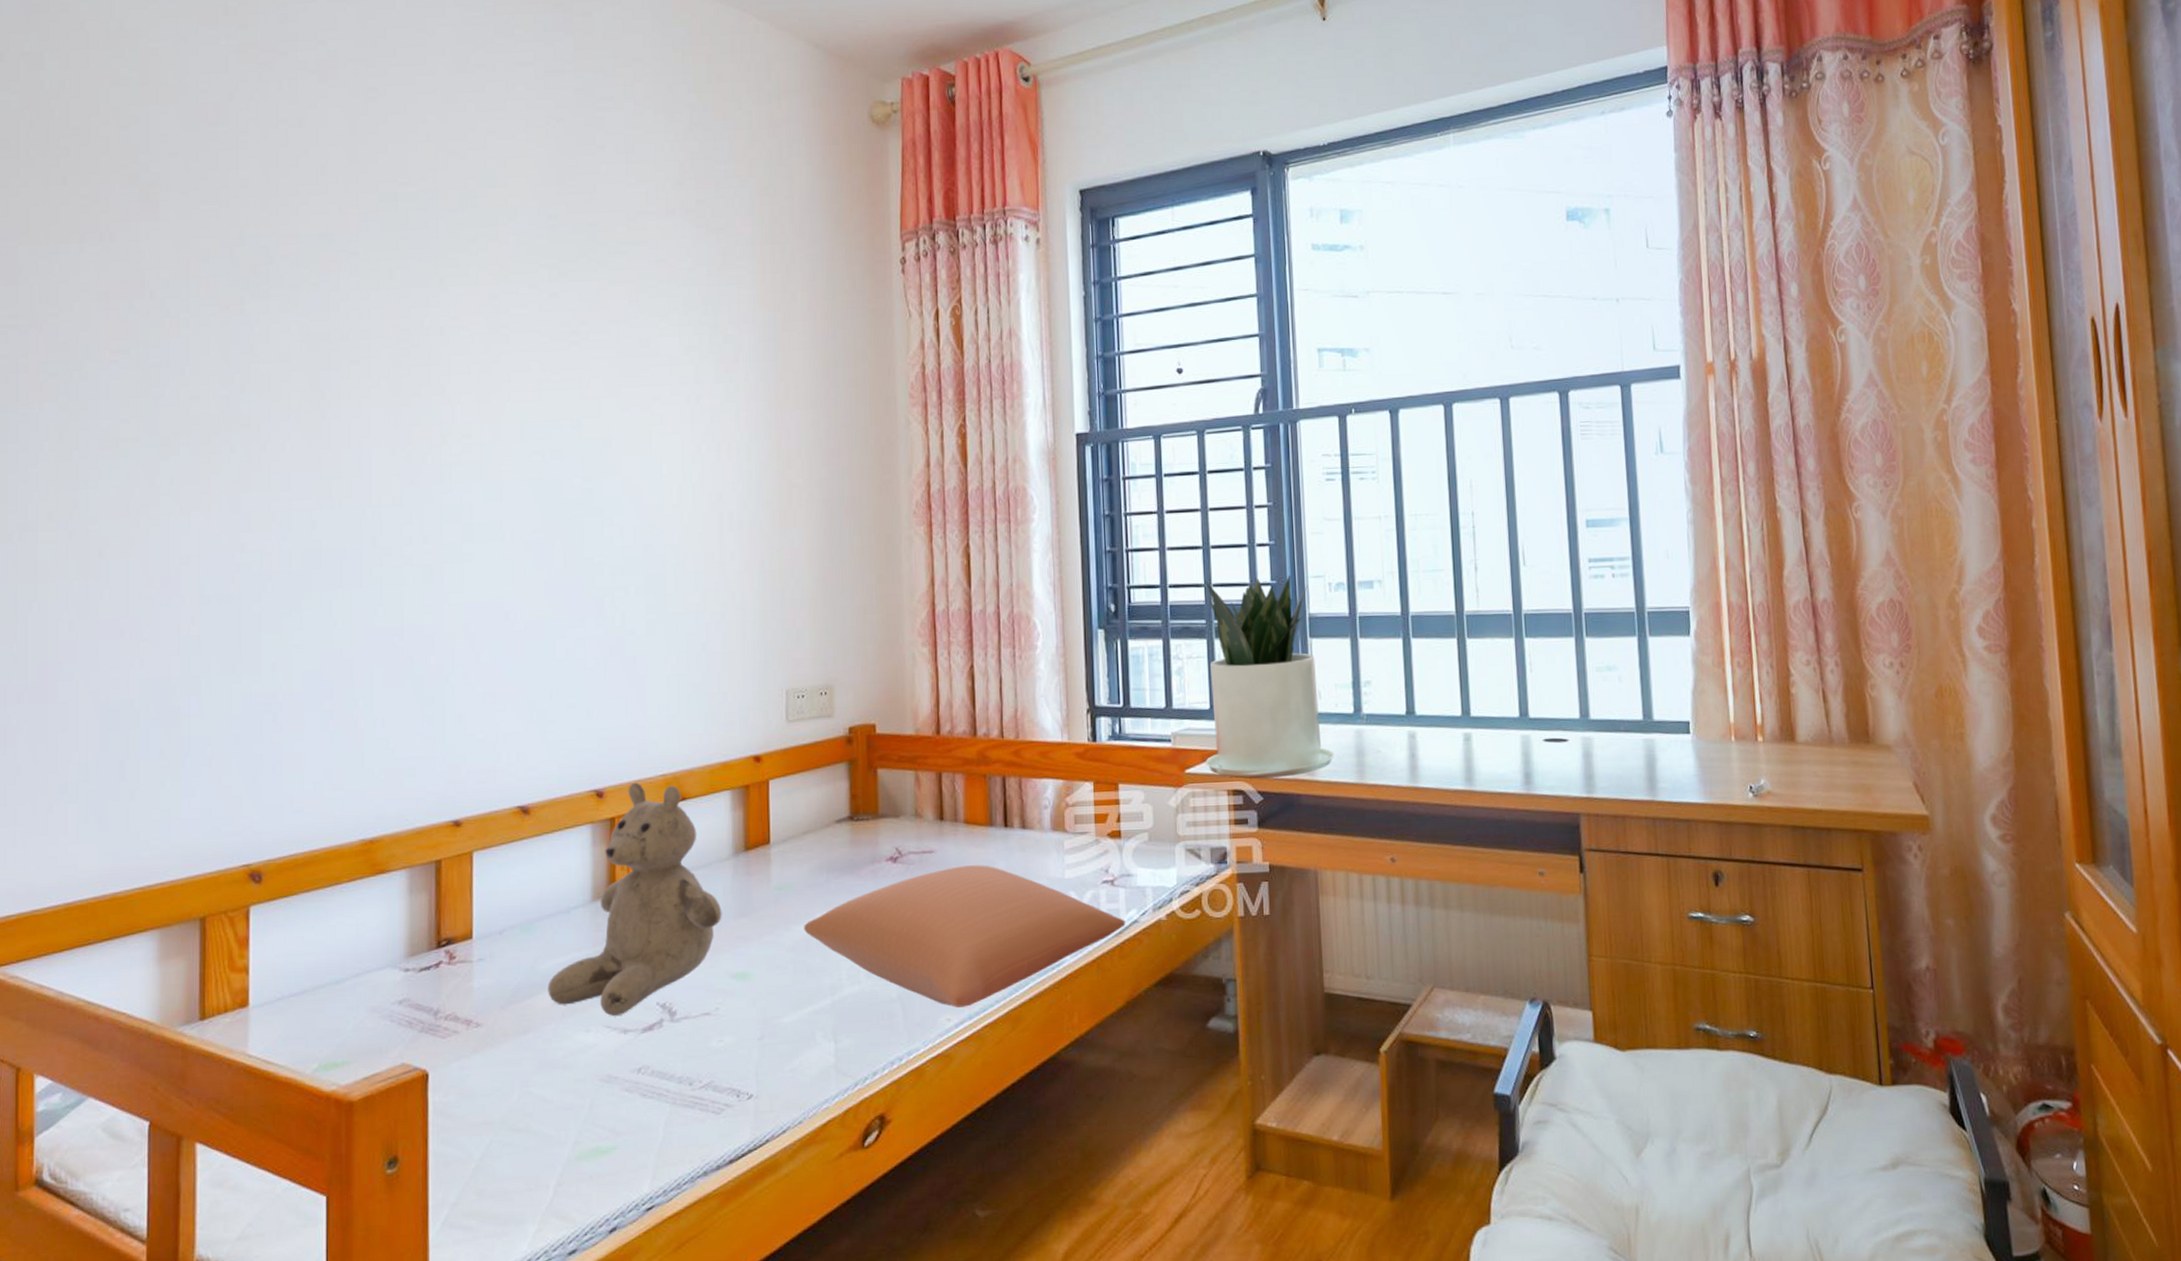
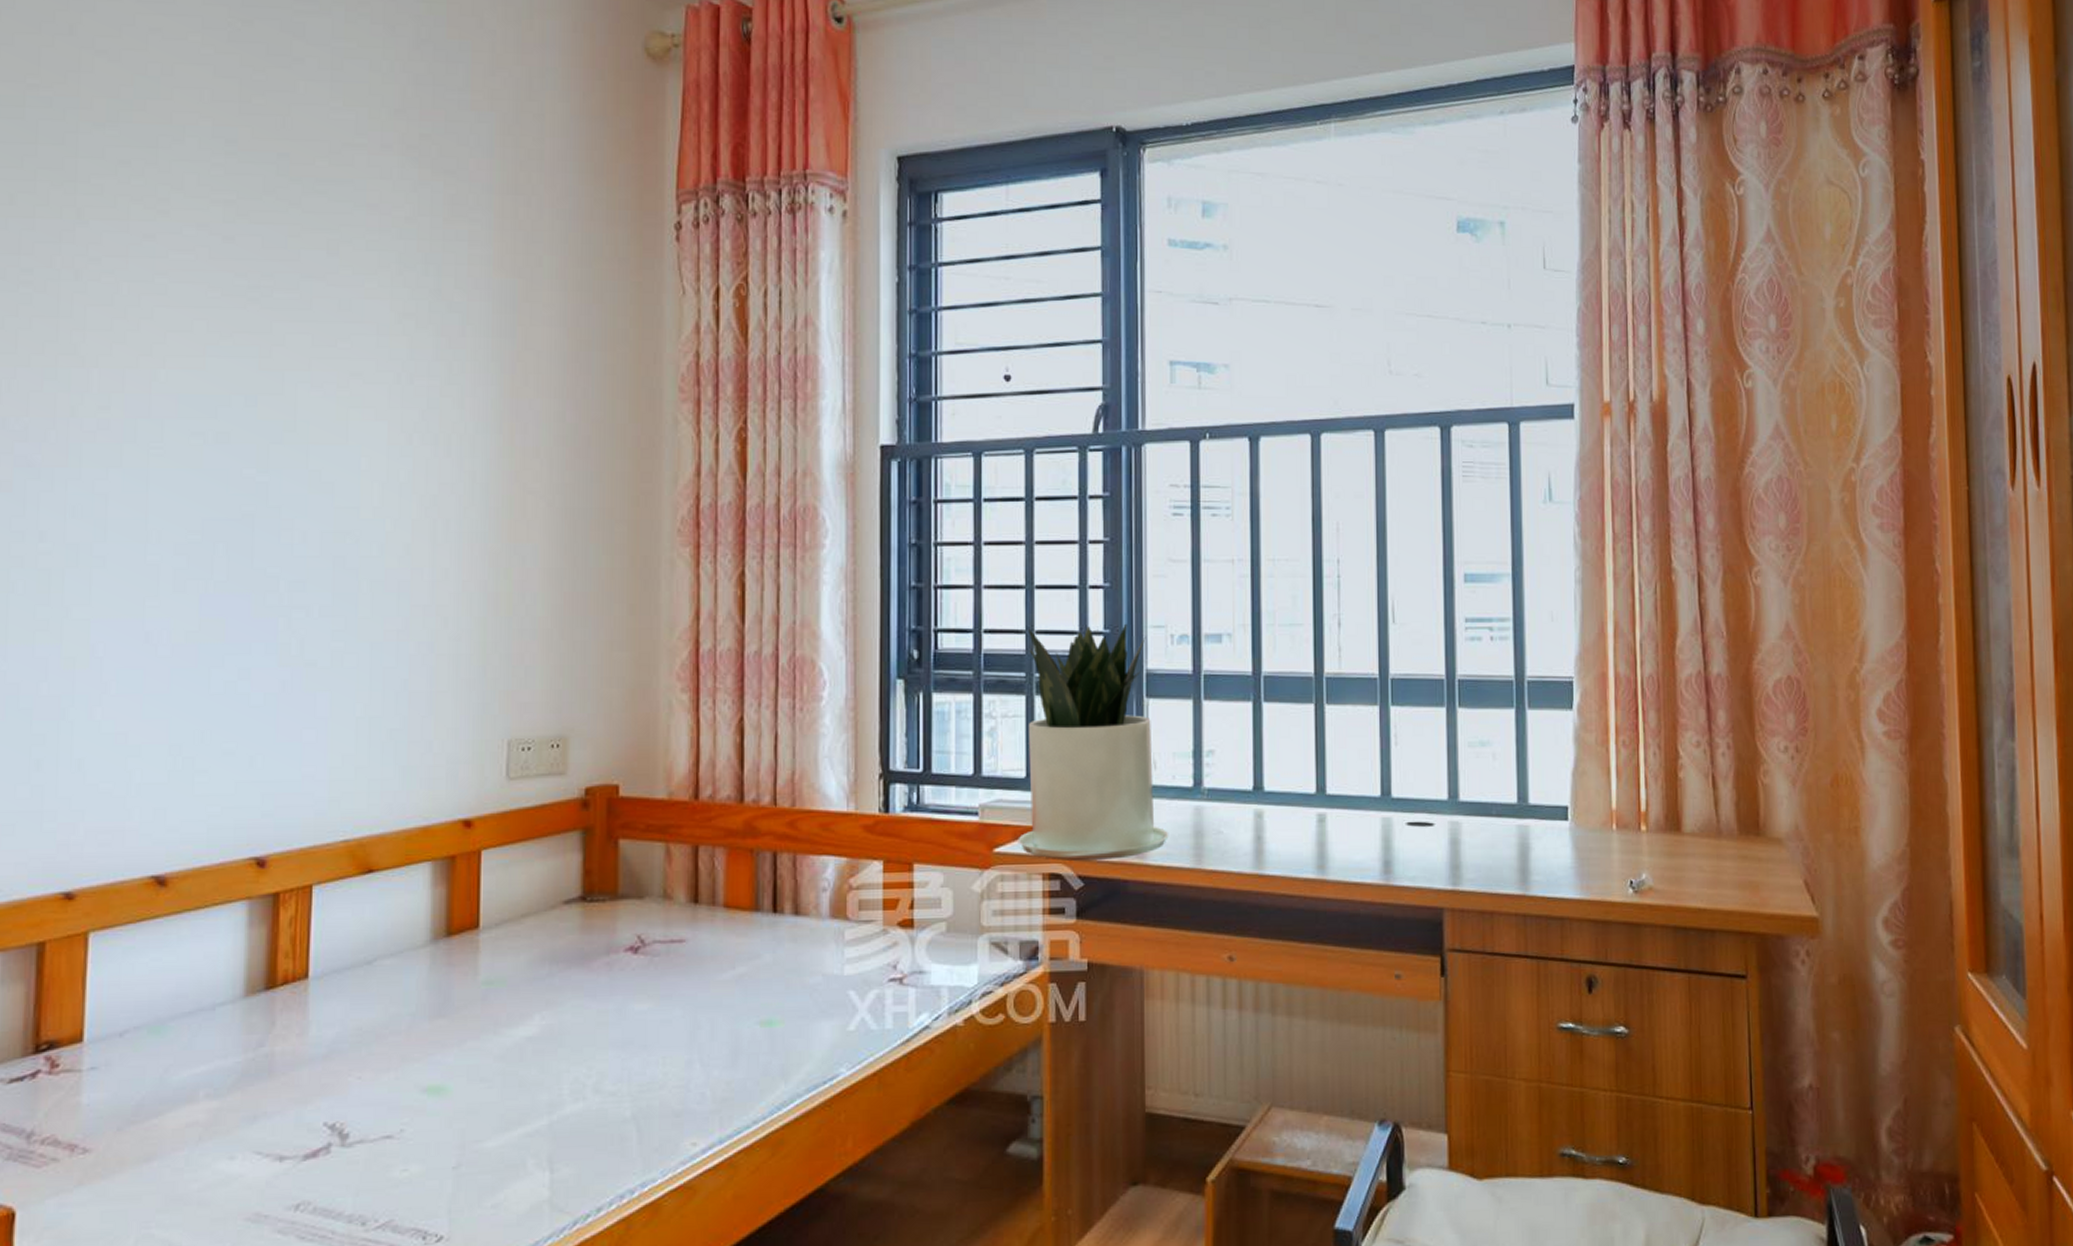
teddy bear: present [547,782,722,1017] -> none [181,849,414,1141]
pillow: present [804,865,1126,1008] -> none [517,958,915,1129]

